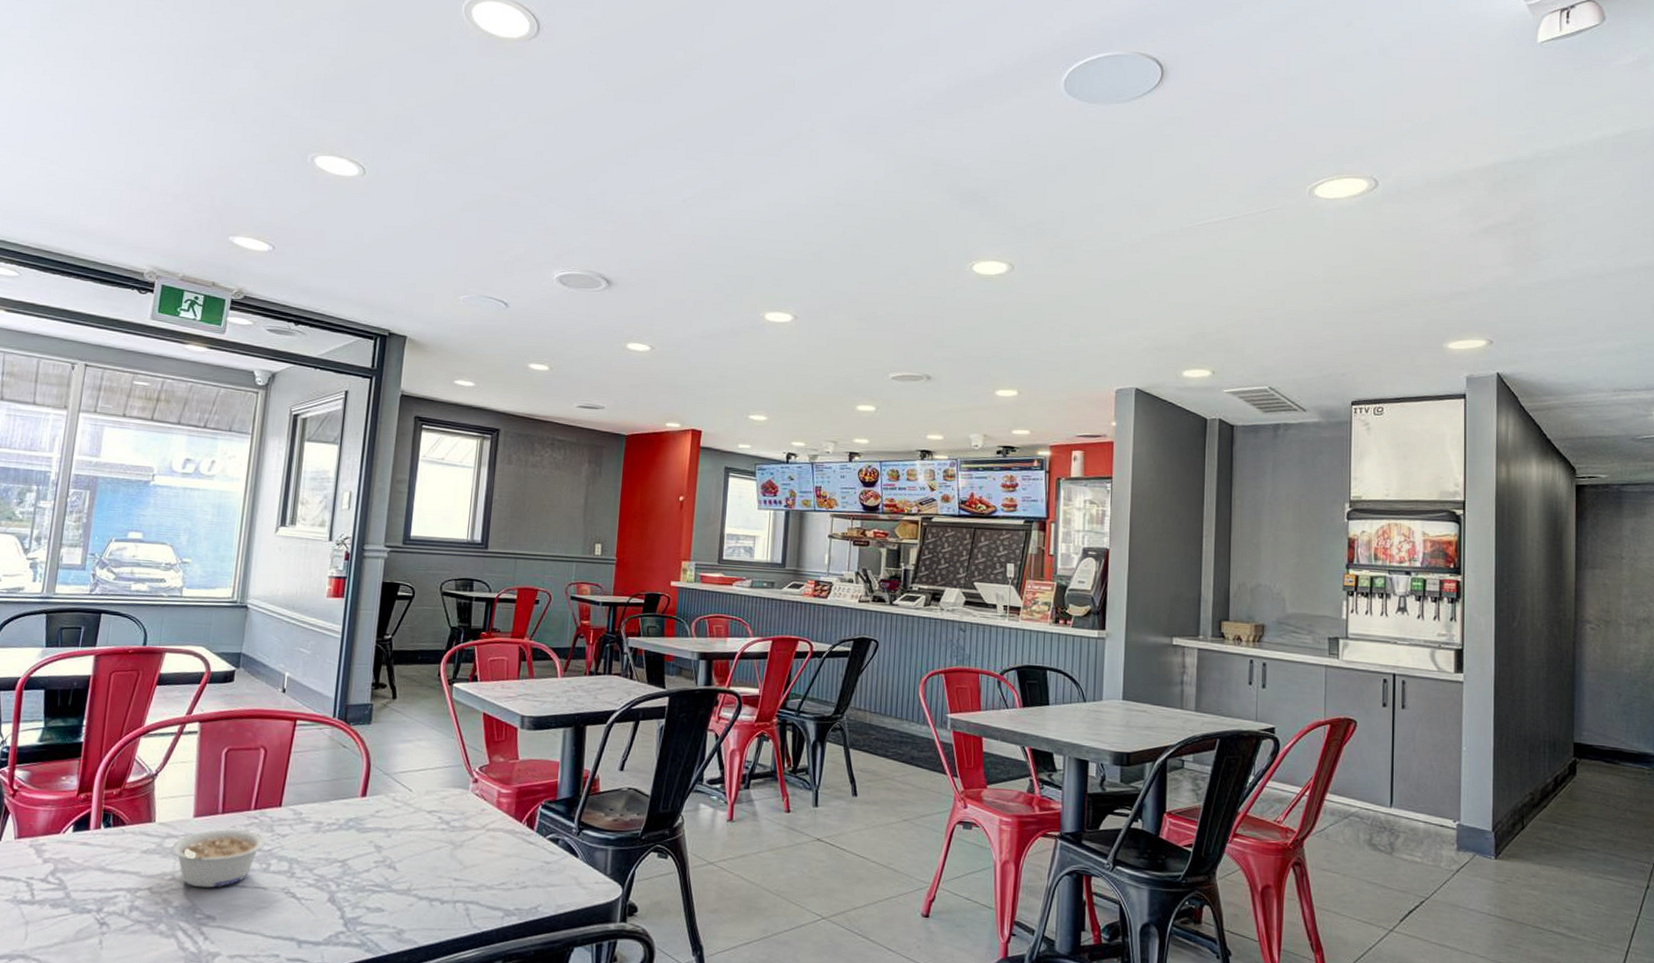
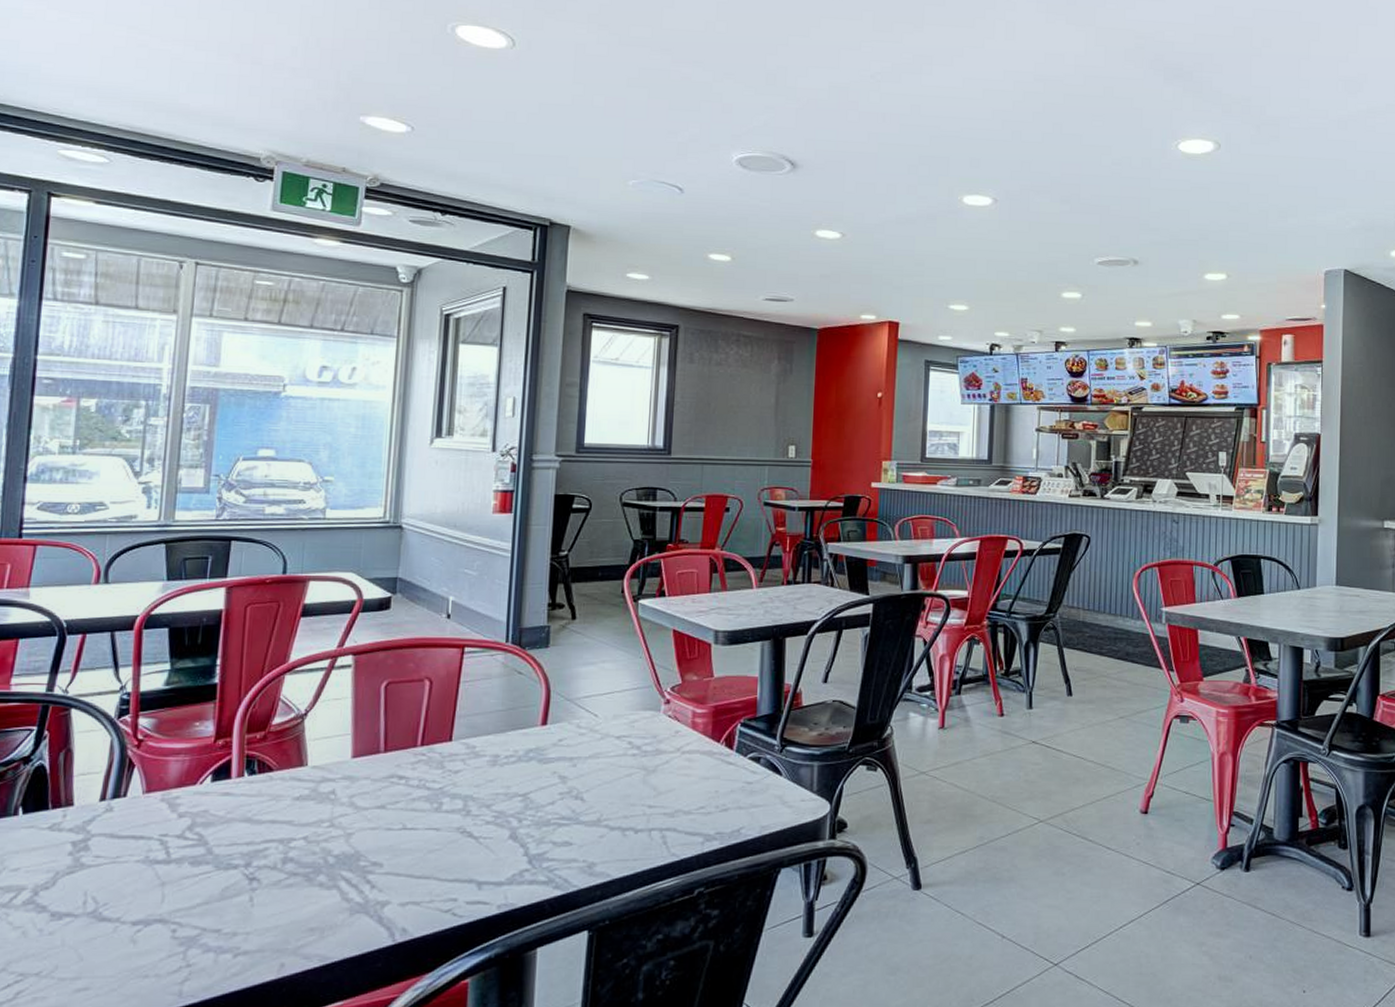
legume: present [171,828,267,888] -> none [327,768,437,832]

